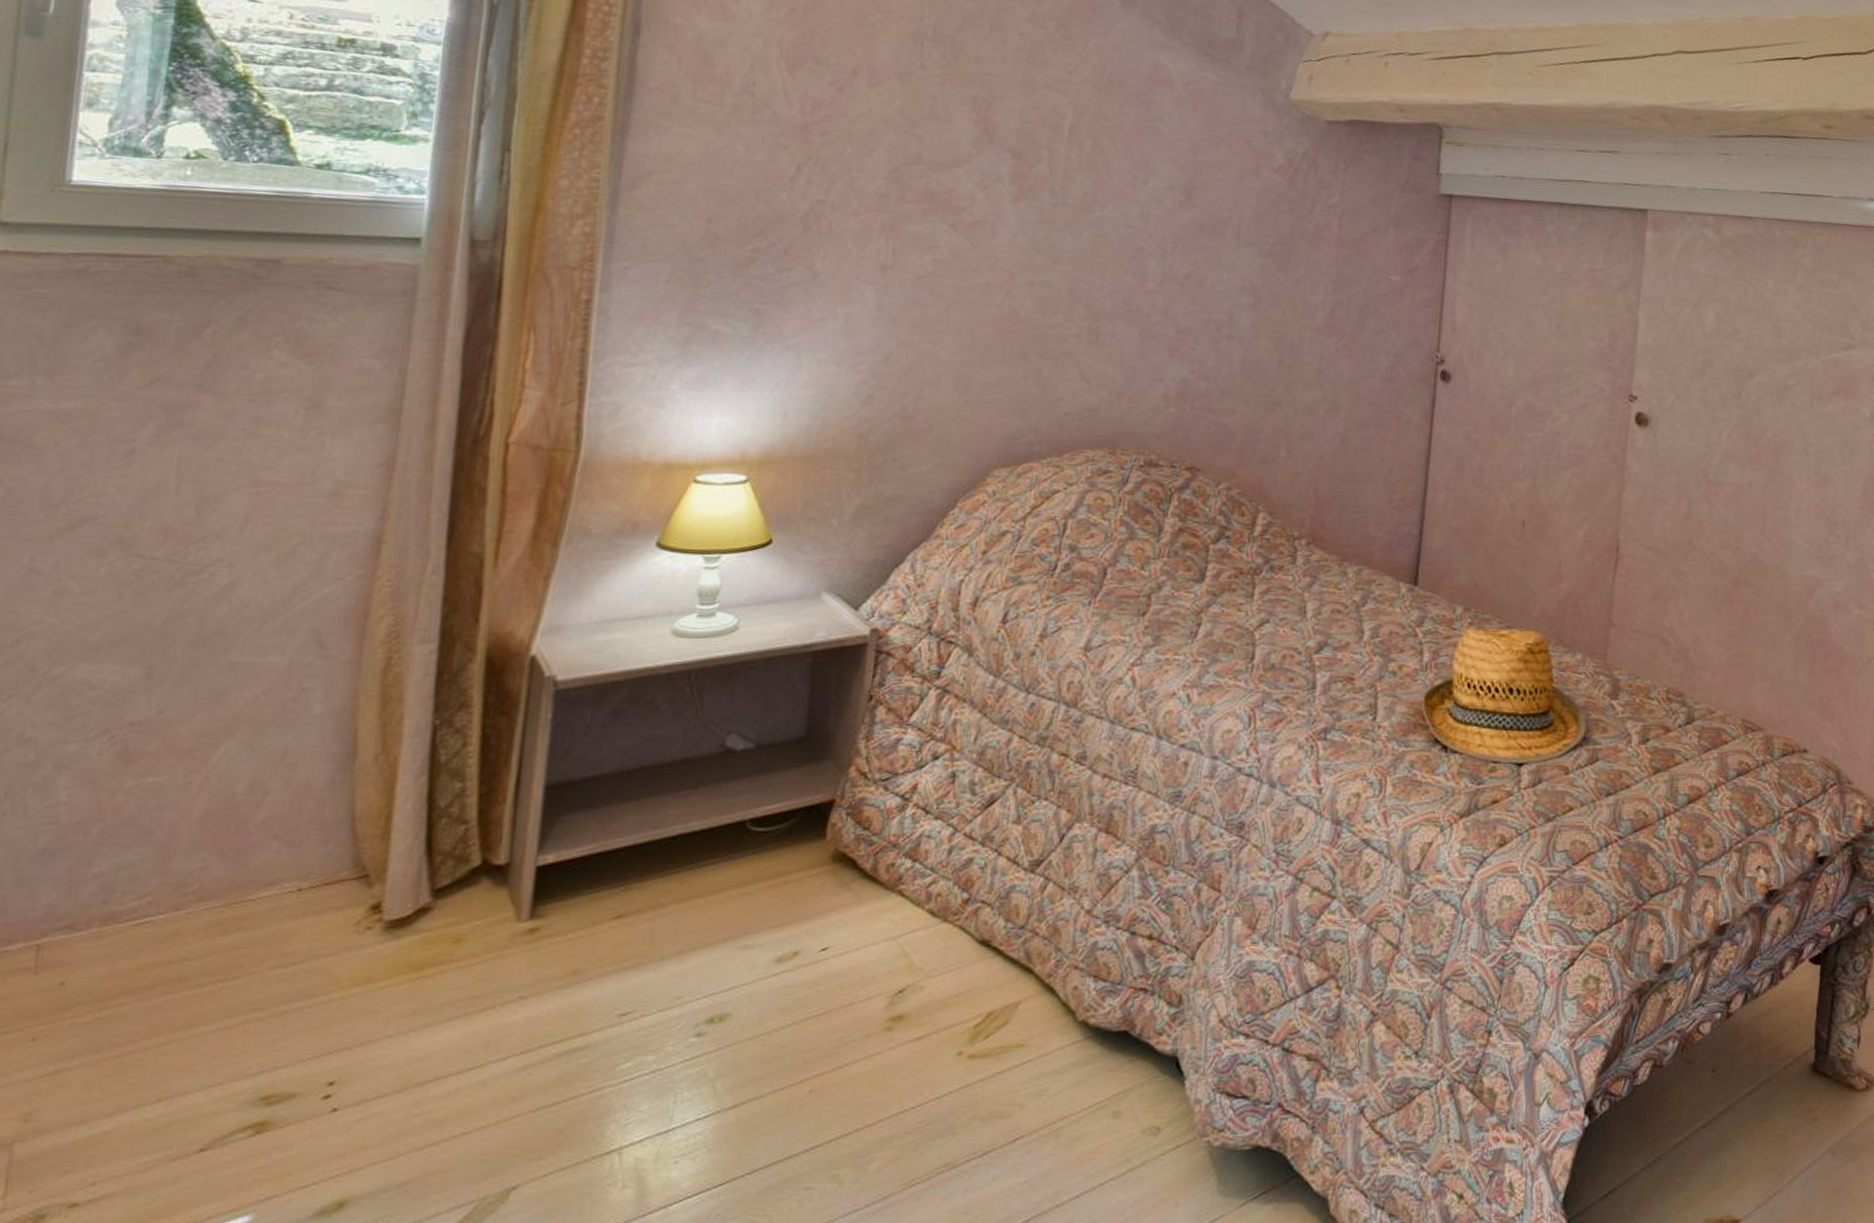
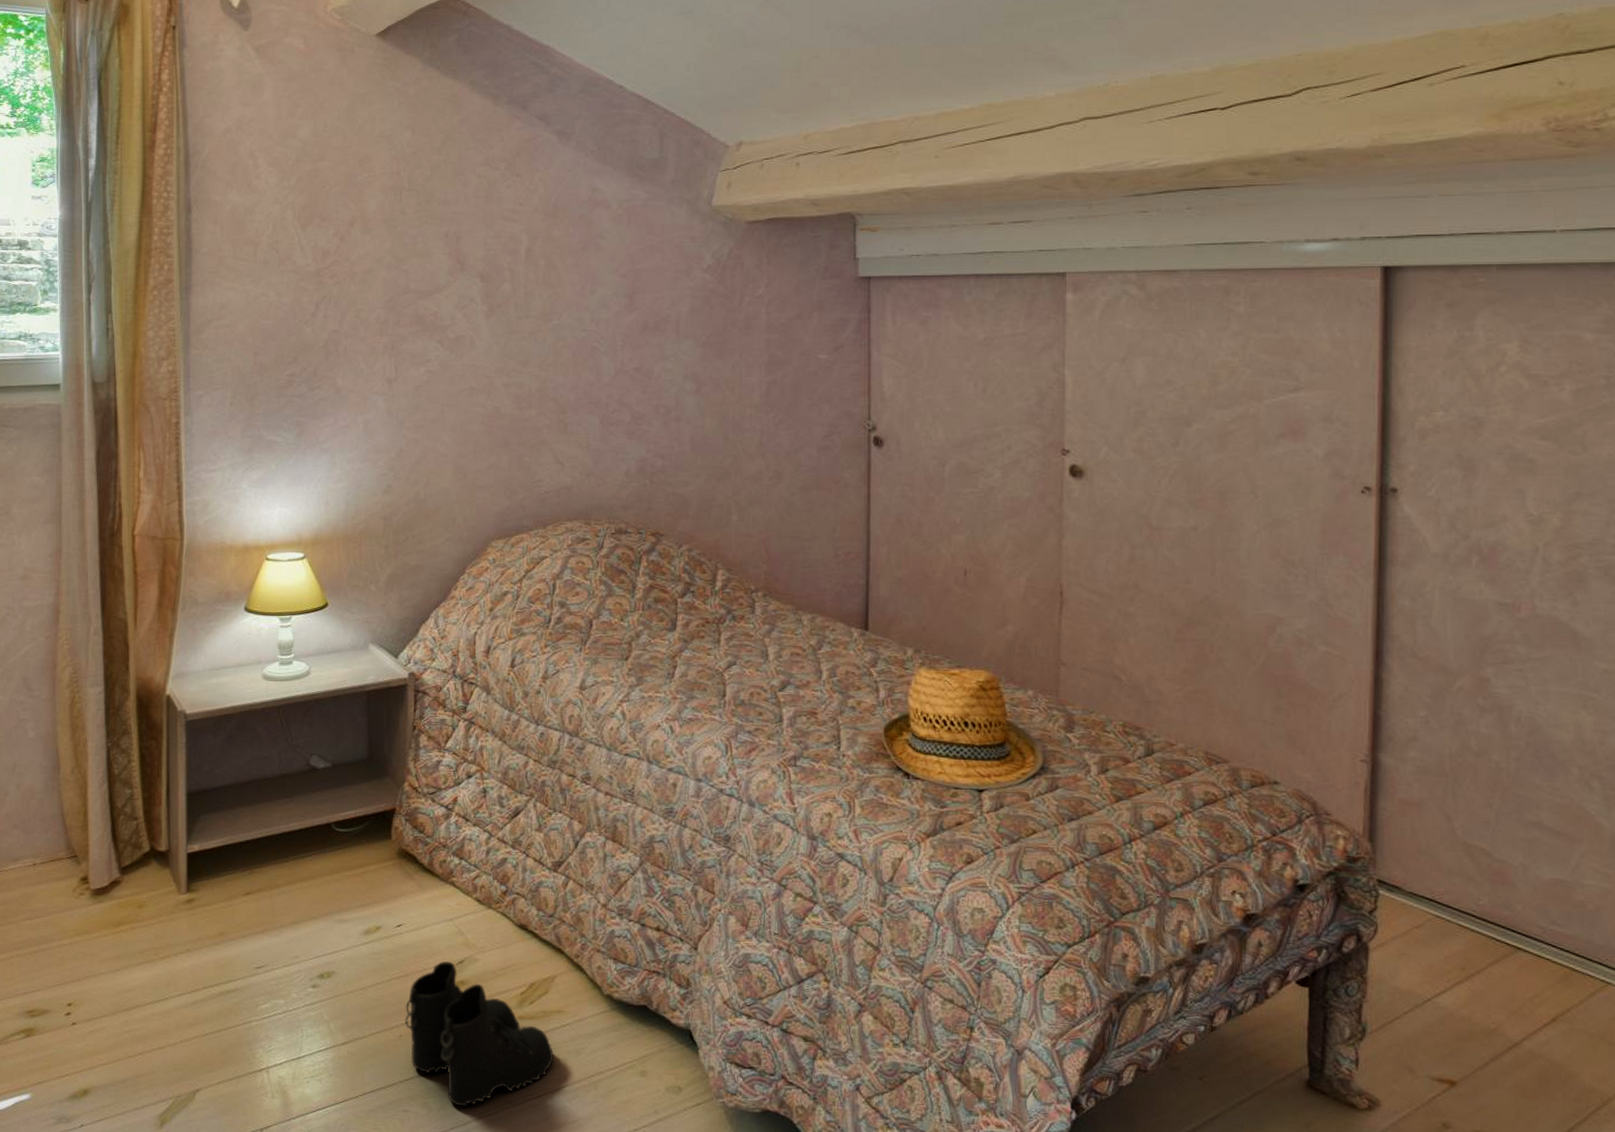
boots: none [818,992,1009,1177] -> present [405,961,555,1107]

